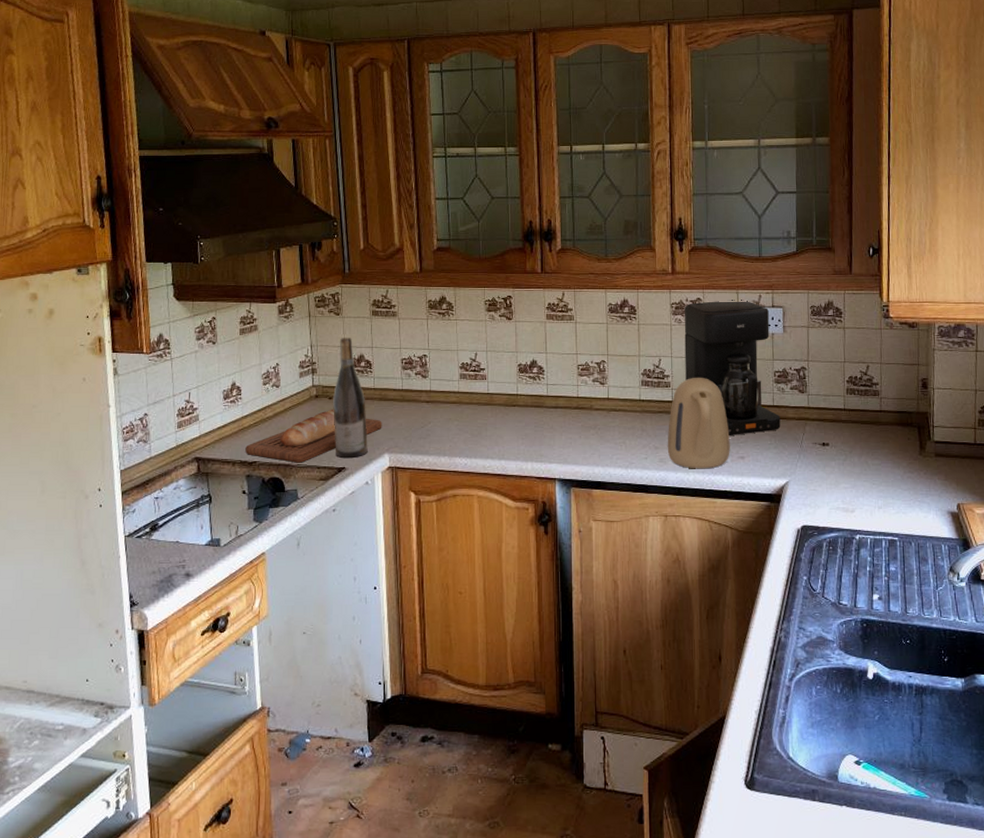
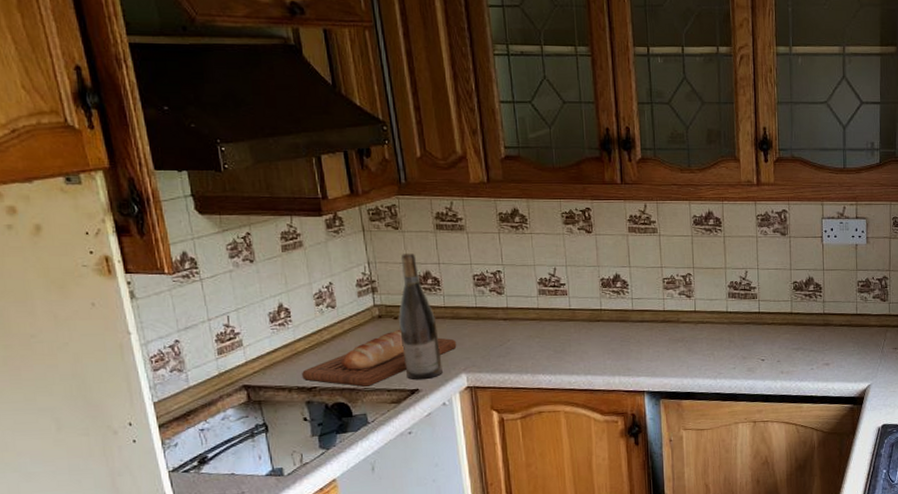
kettle: present [667,378,730,469] -> none [754,289,816,377]
coffee maker: present [684,300,781,435] -> none [770,211,864,344]

